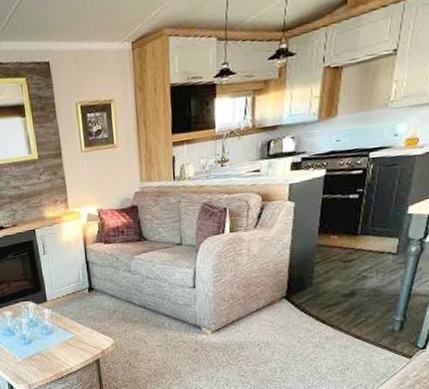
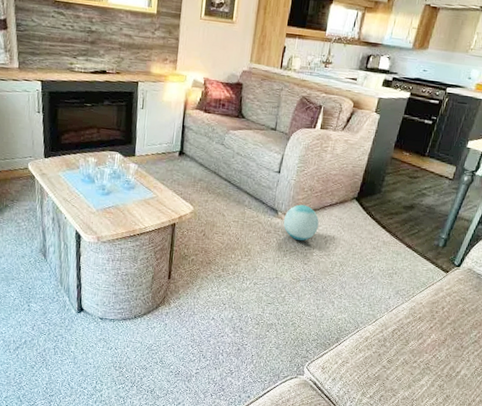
ball: none [209,315,249,354] -> present [283,204,319,241]

